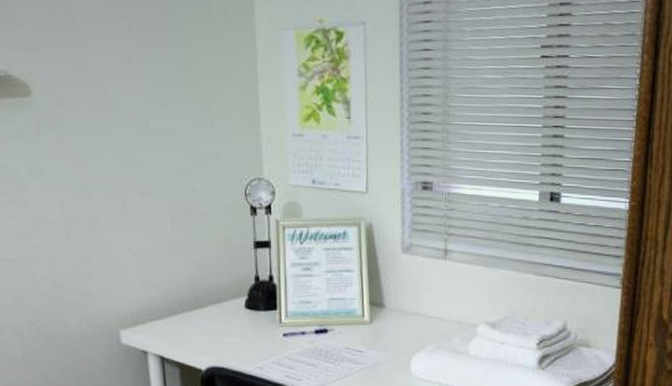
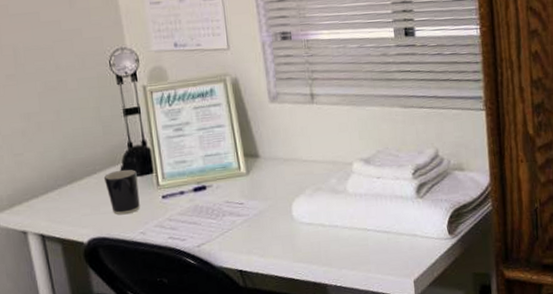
mug: none [227,302,261,348] -> present [103,169,140,215]

